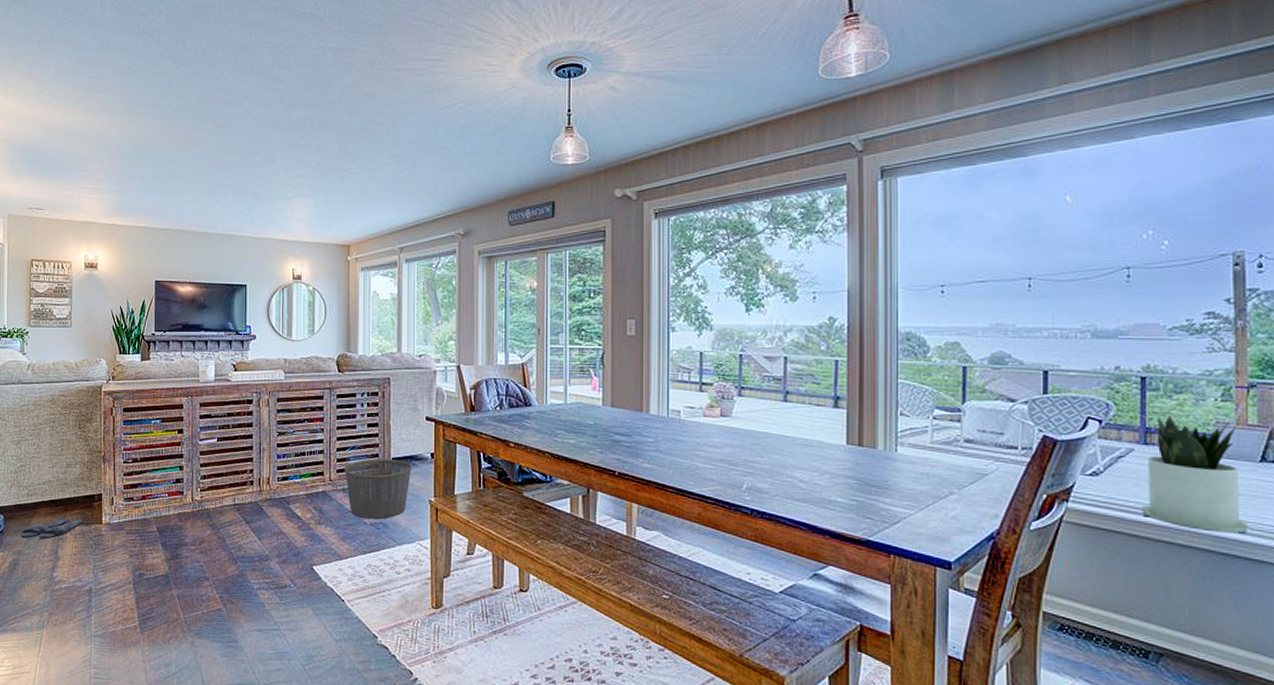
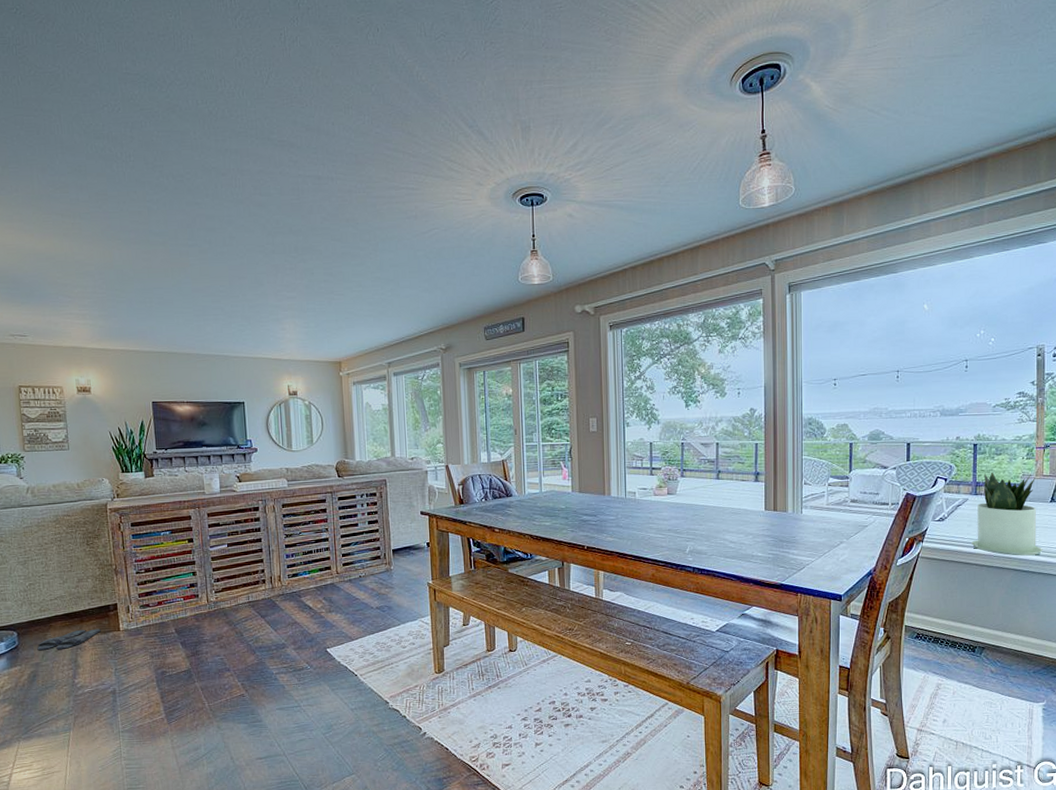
basket: present [344,458,413,520] -> none [349,550,412,604]

